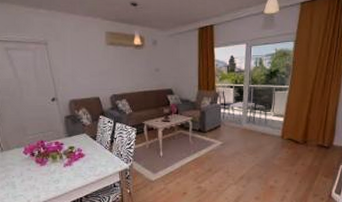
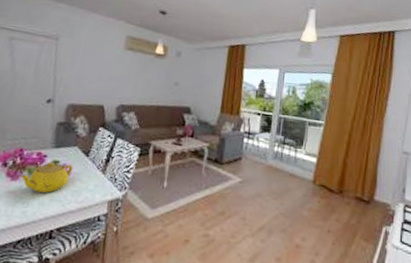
teapot: none [46,148,86,172] -> present [19,162,74,194]

